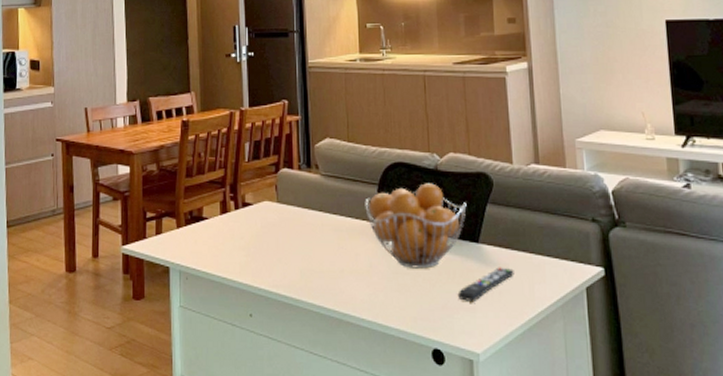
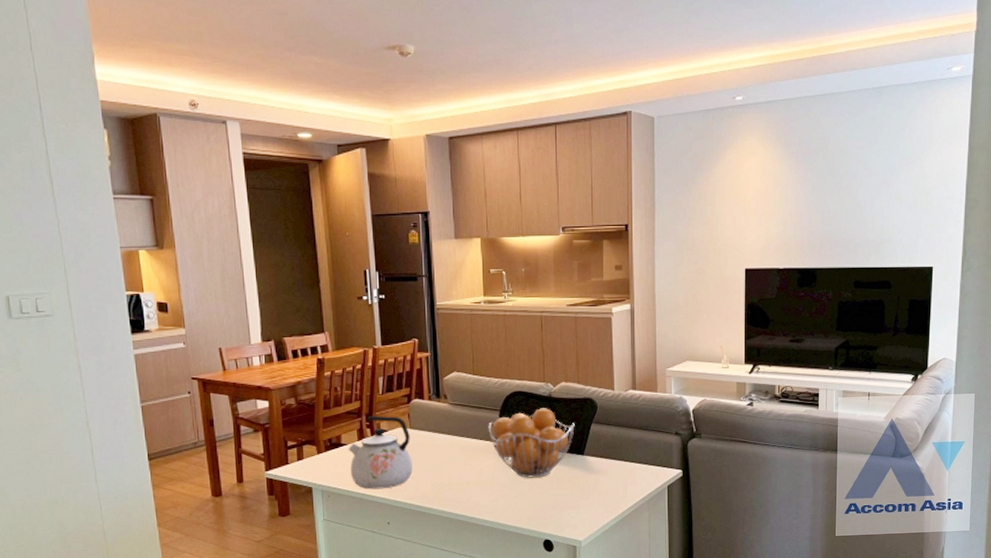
kettle: none [209,186,279,273] -> present [348,415,413,490]
remote control: present [457,267,514,303] -> none [565,473,612,502]

